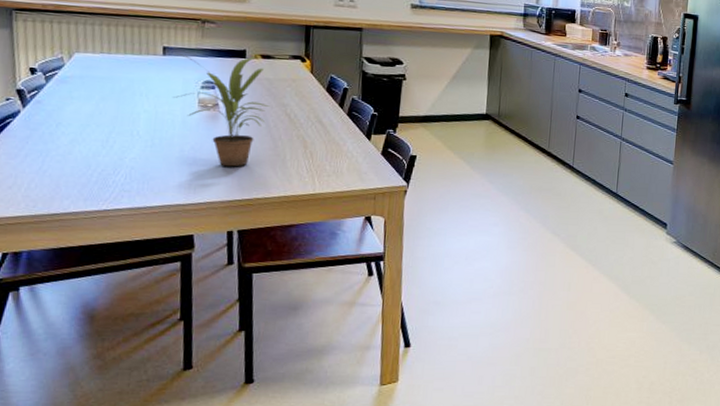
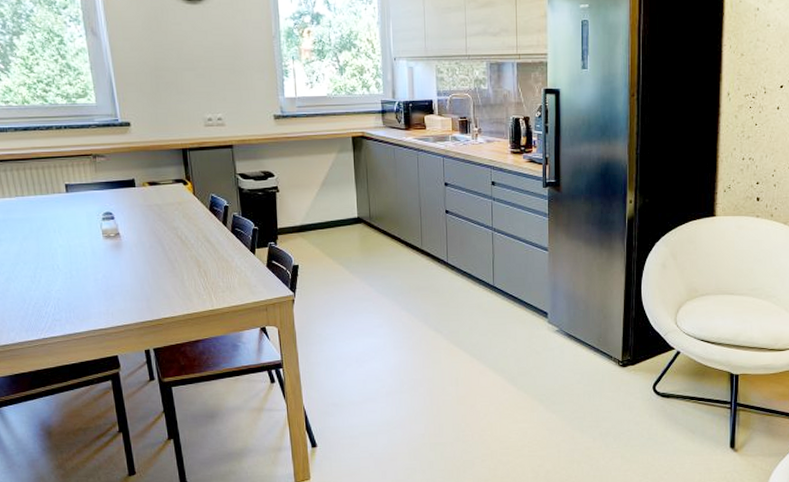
potted plant: present [173,54,270,167] -> none [76,185,163,291]

